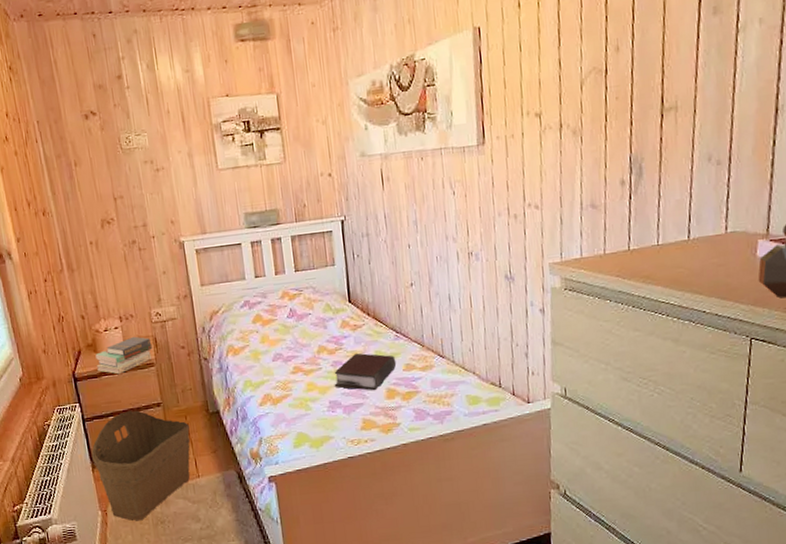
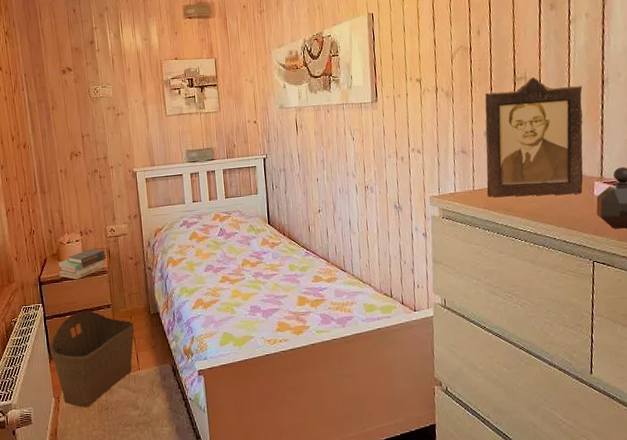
bible: present [334,353,397,391] -> none [255,266,307,299]
photo frame: none [621,106,750,262] -> present [485,77,583,197]

